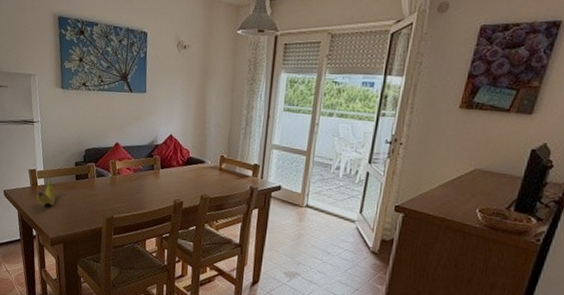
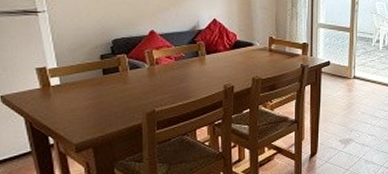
fruit: present [36,178,56,205] -> none [50,76,78,108]

